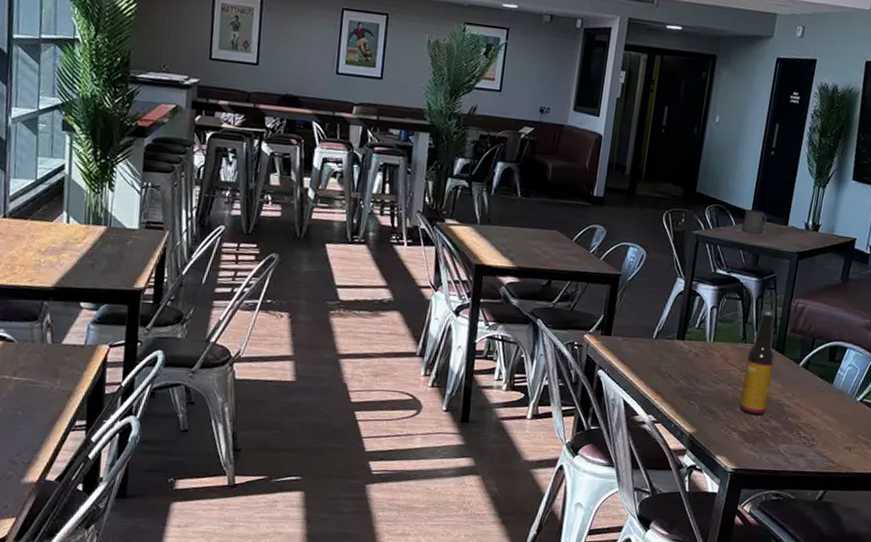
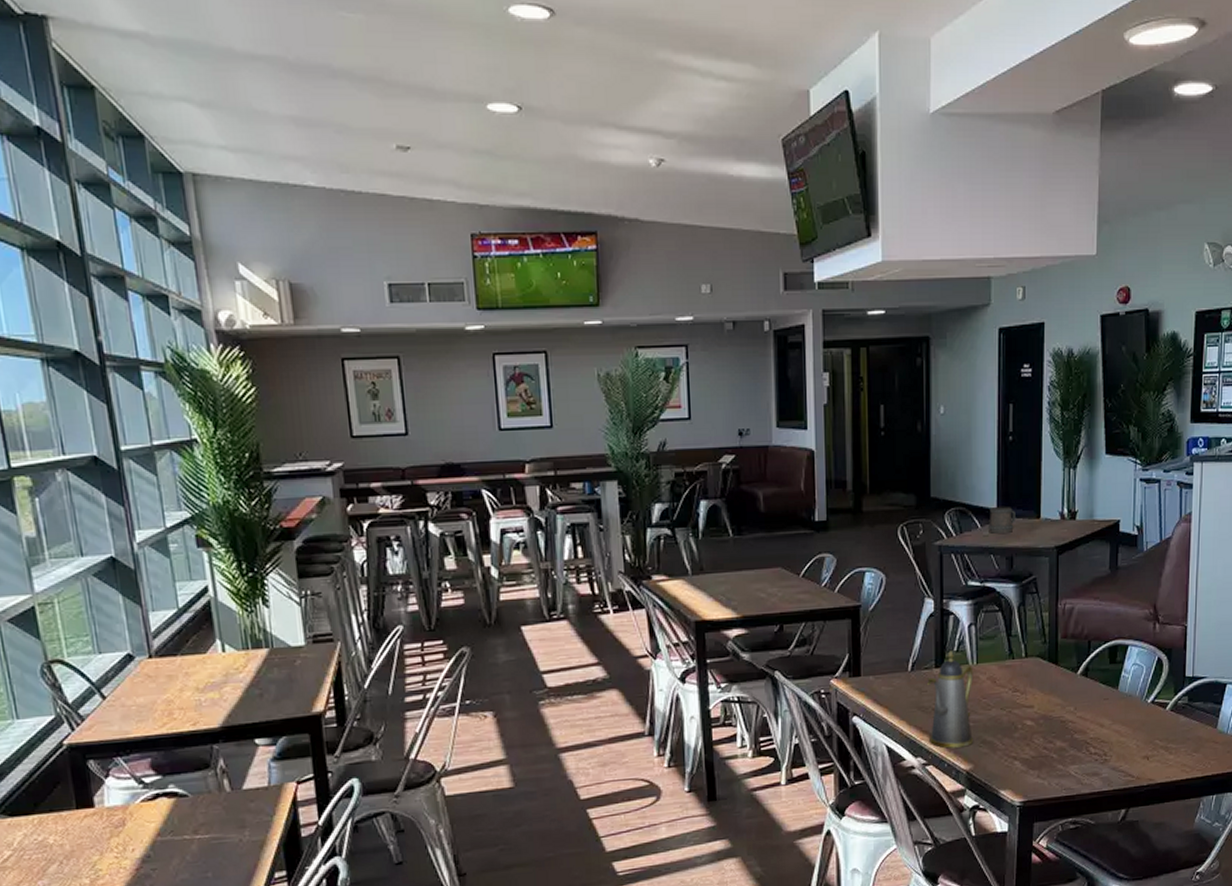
coffee pot: none [662,327,710,413] -> present [927,651,974,748]
beer bottle: present [739,308,776,416] -> none [1017,616,1048,739]

